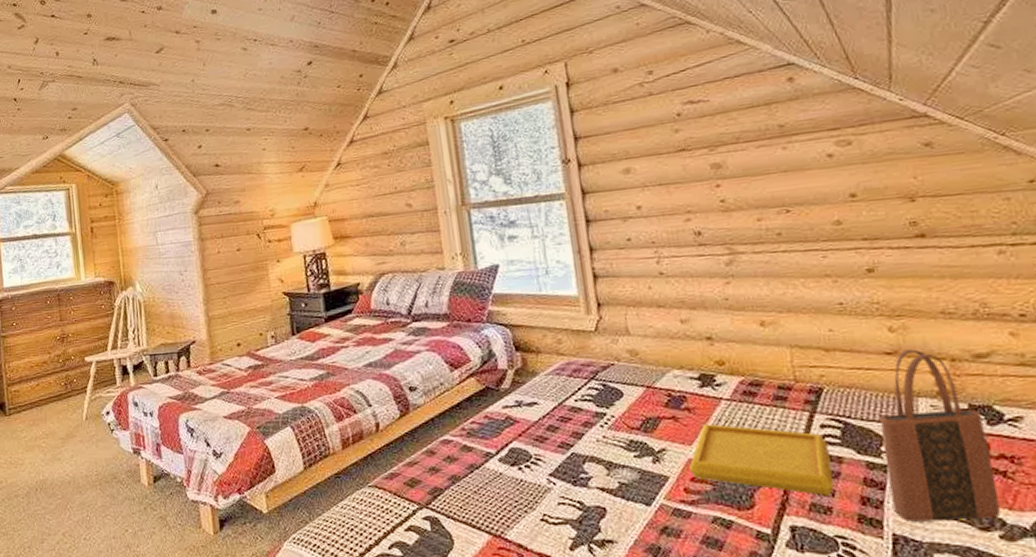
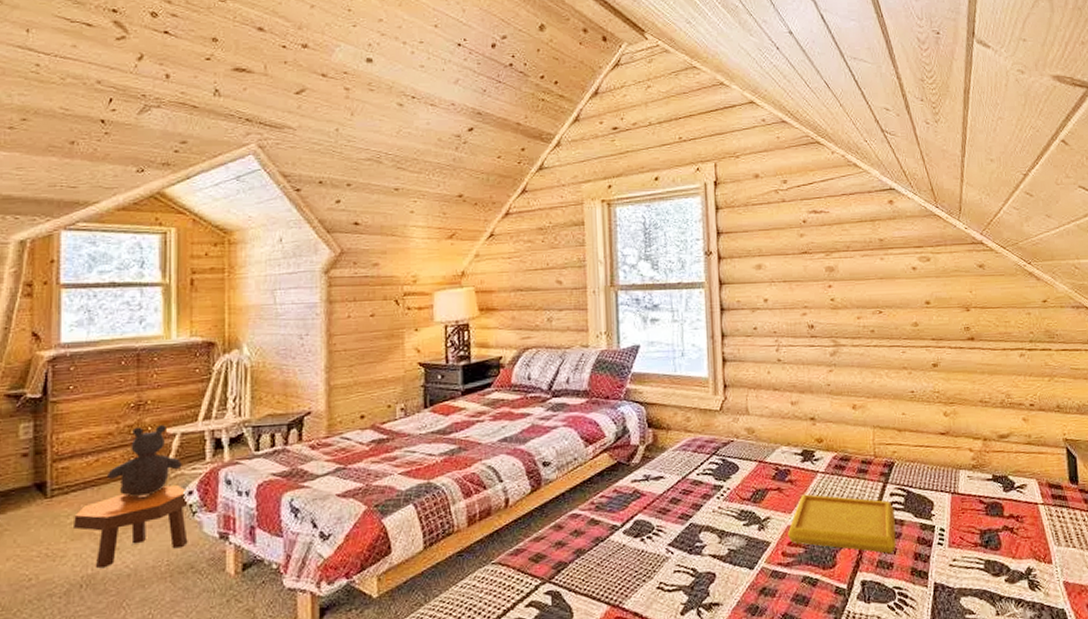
footstool: none [26,406,110,476] -> present [72,485,188,569]
teddy bear: none [46,353,99,416] -> present [108,424,182,498]
tote bag: present [880,349,1001,524] -> none [933,430,1007,573]

